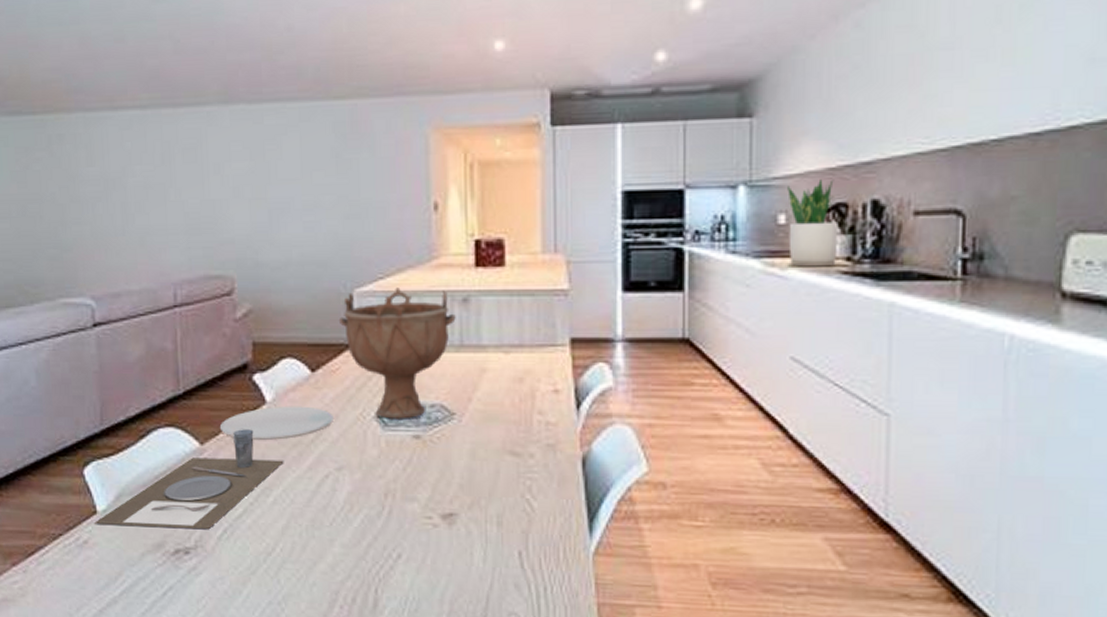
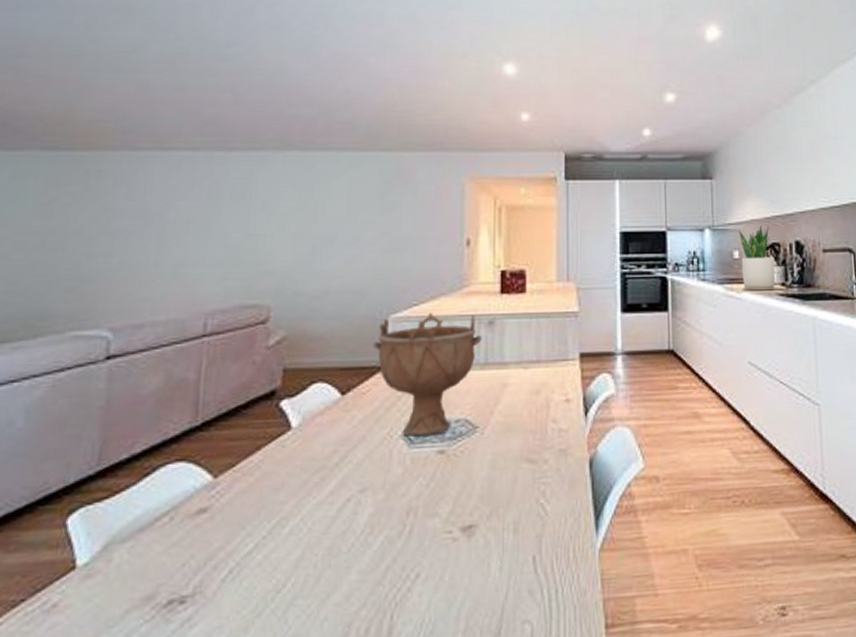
place setting: present [93,429,284,529] -> none [69,457,305,582]
plate: present [219,406,333,441] -> none [237,429,360,469]

